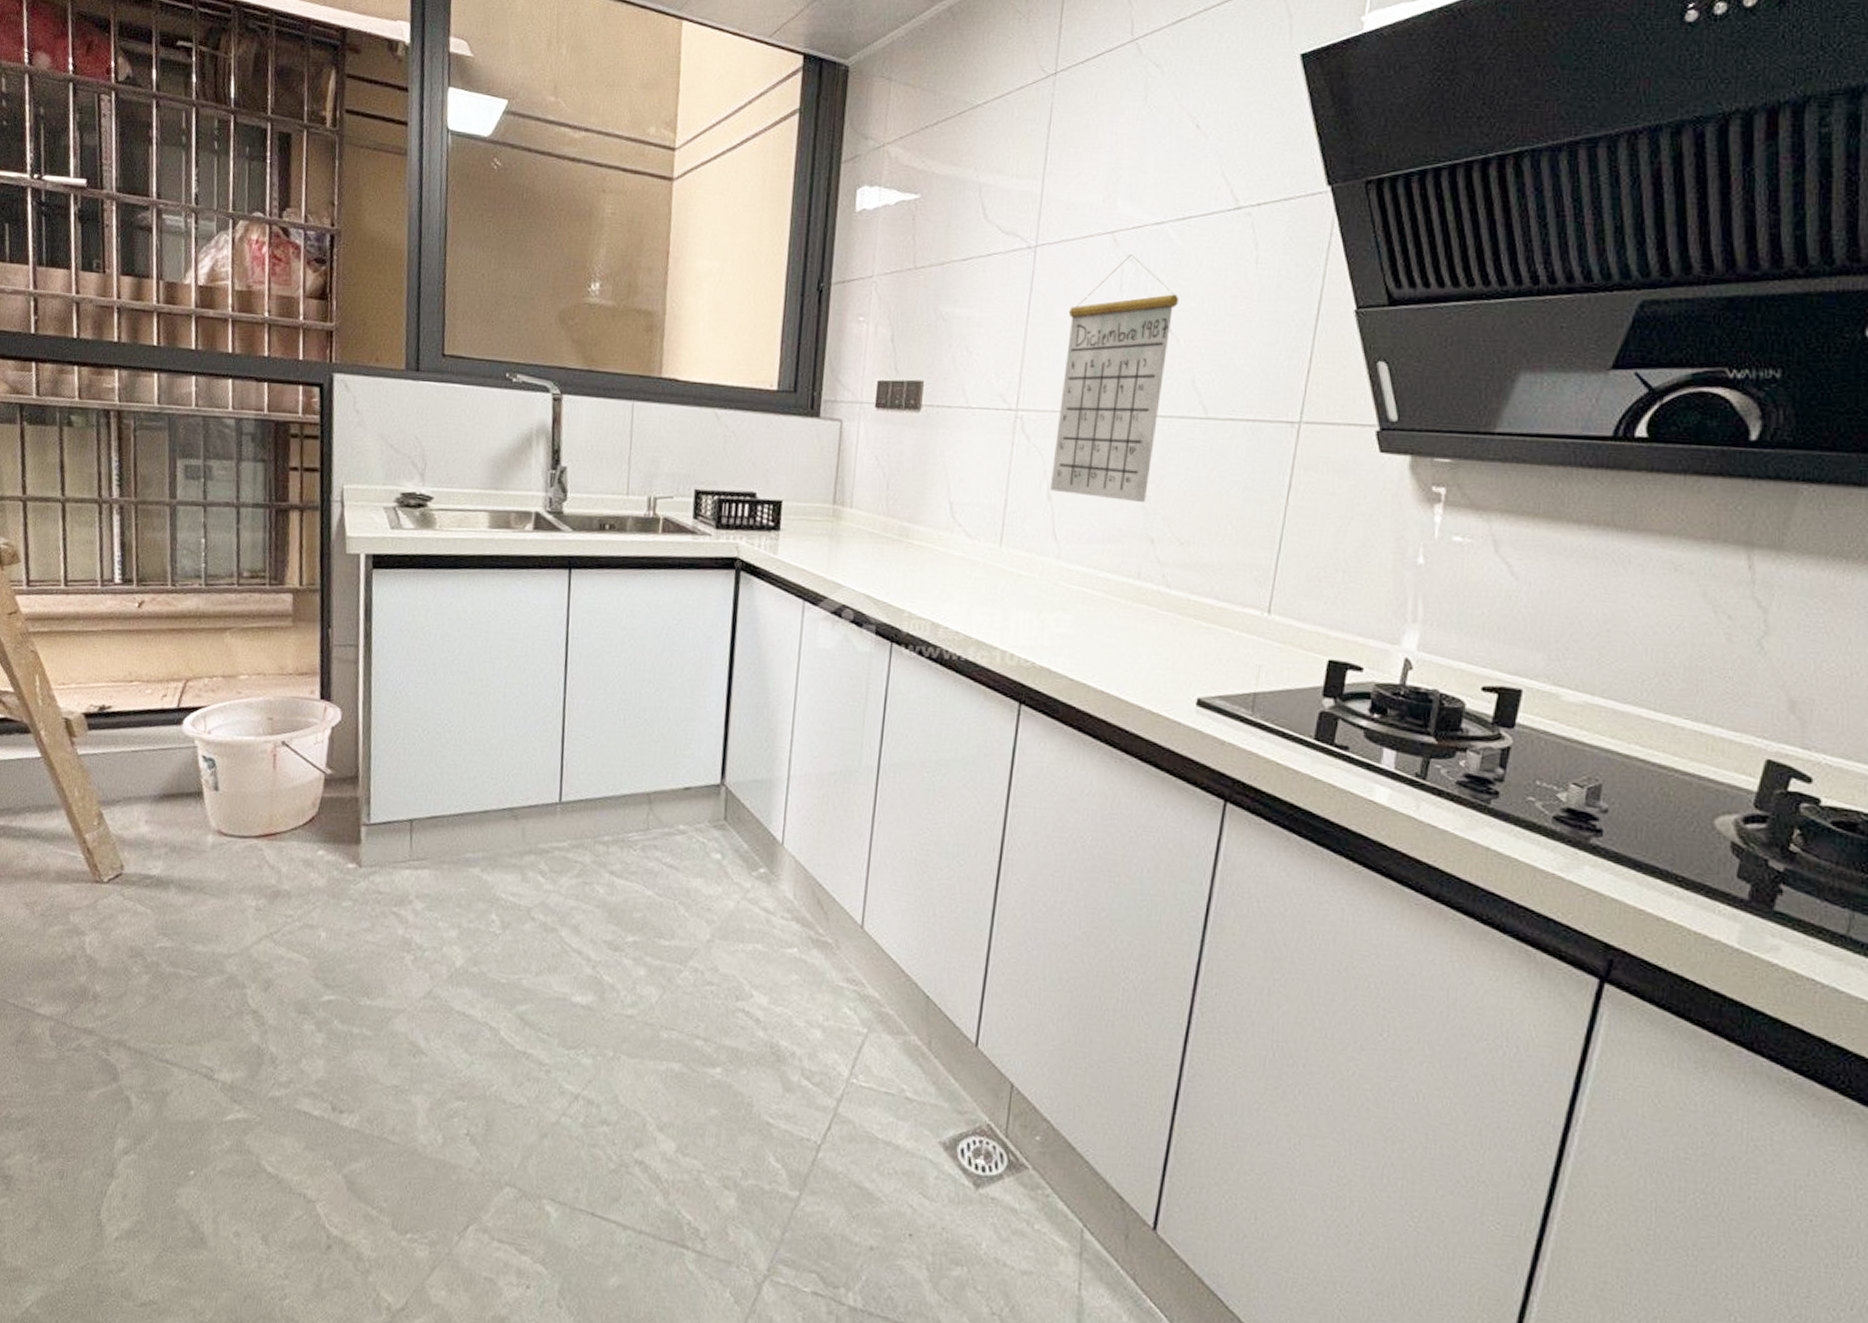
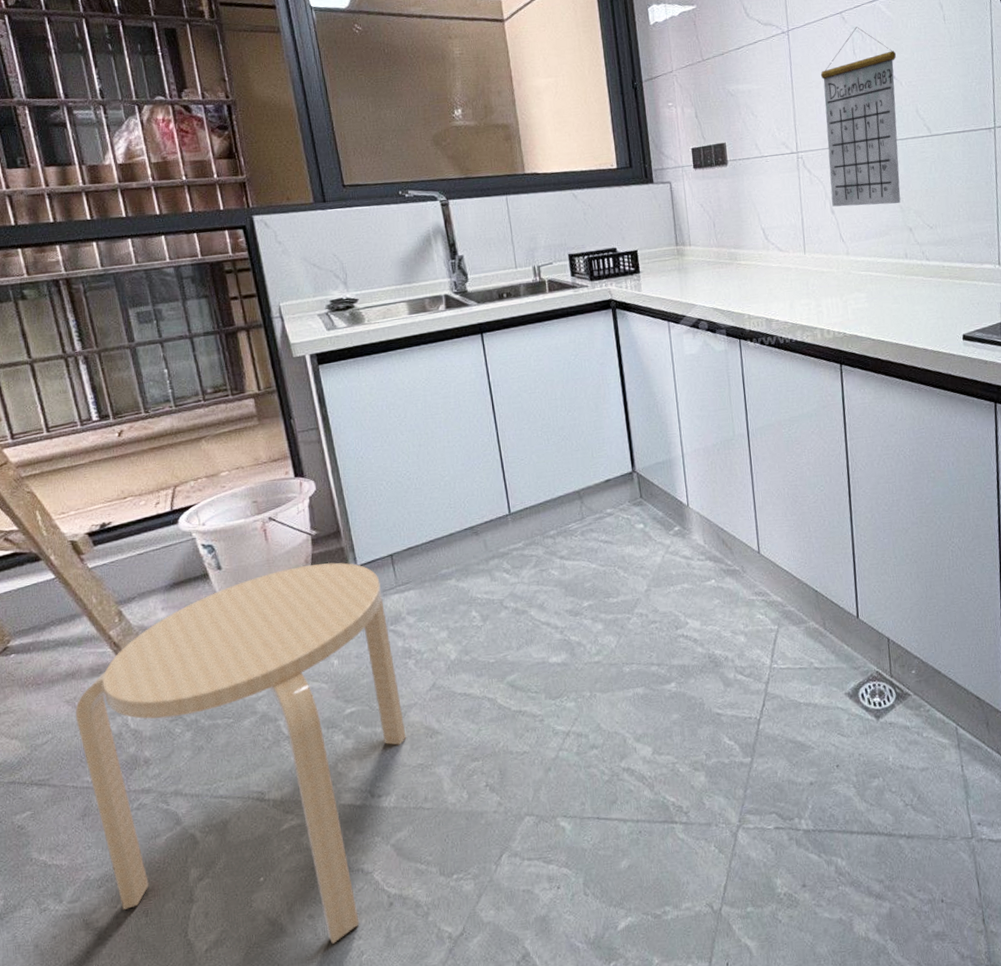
stool: none [31,807,392,1275] -> present [75,562,407,944]

